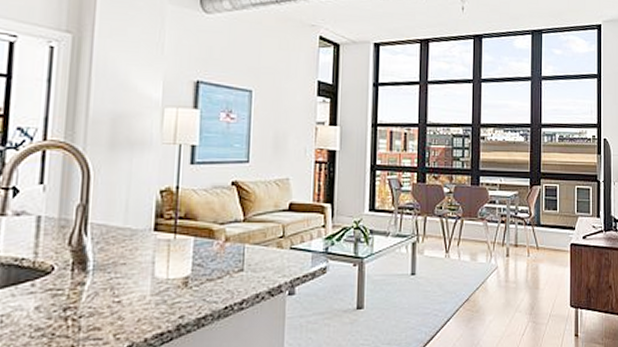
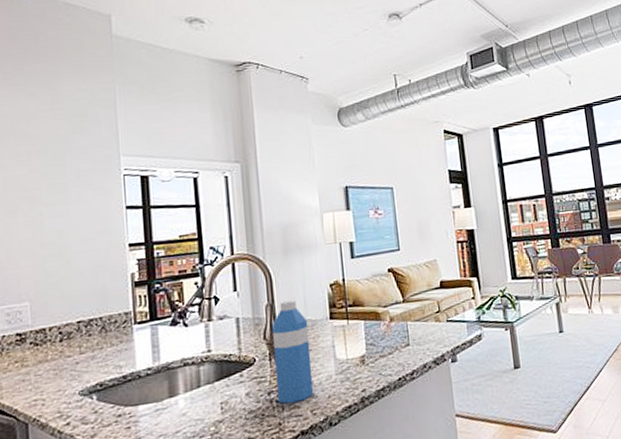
water bottle: none [74,204,127,324] -> present [272,300,314,404]

